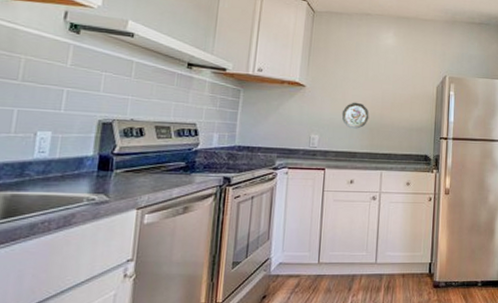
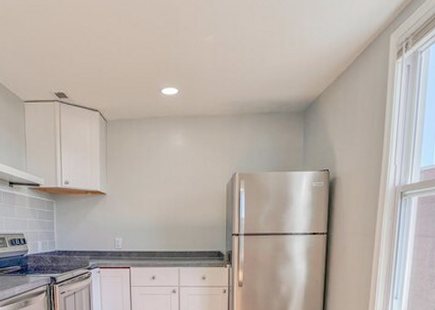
decorative plate: present [341,102,369,129] -> none [140,205,165,230]

